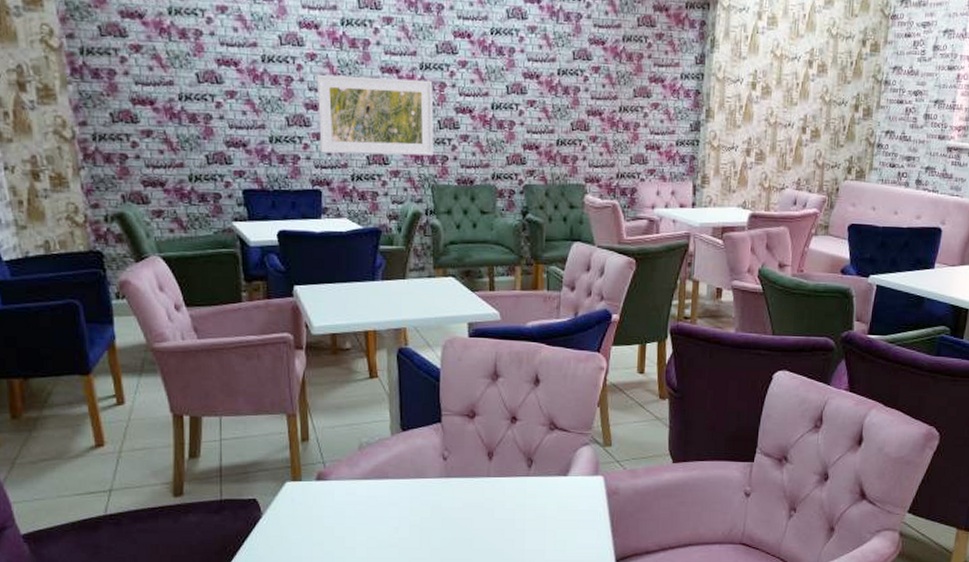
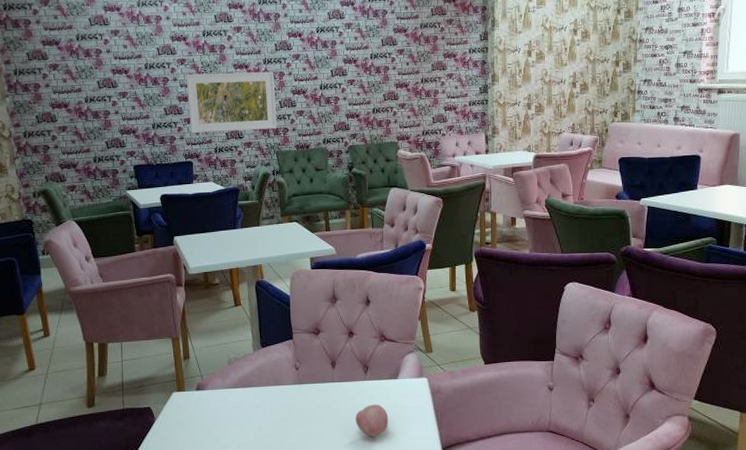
apple: none [514,505,554,544] -> present [355,404,389,437]

